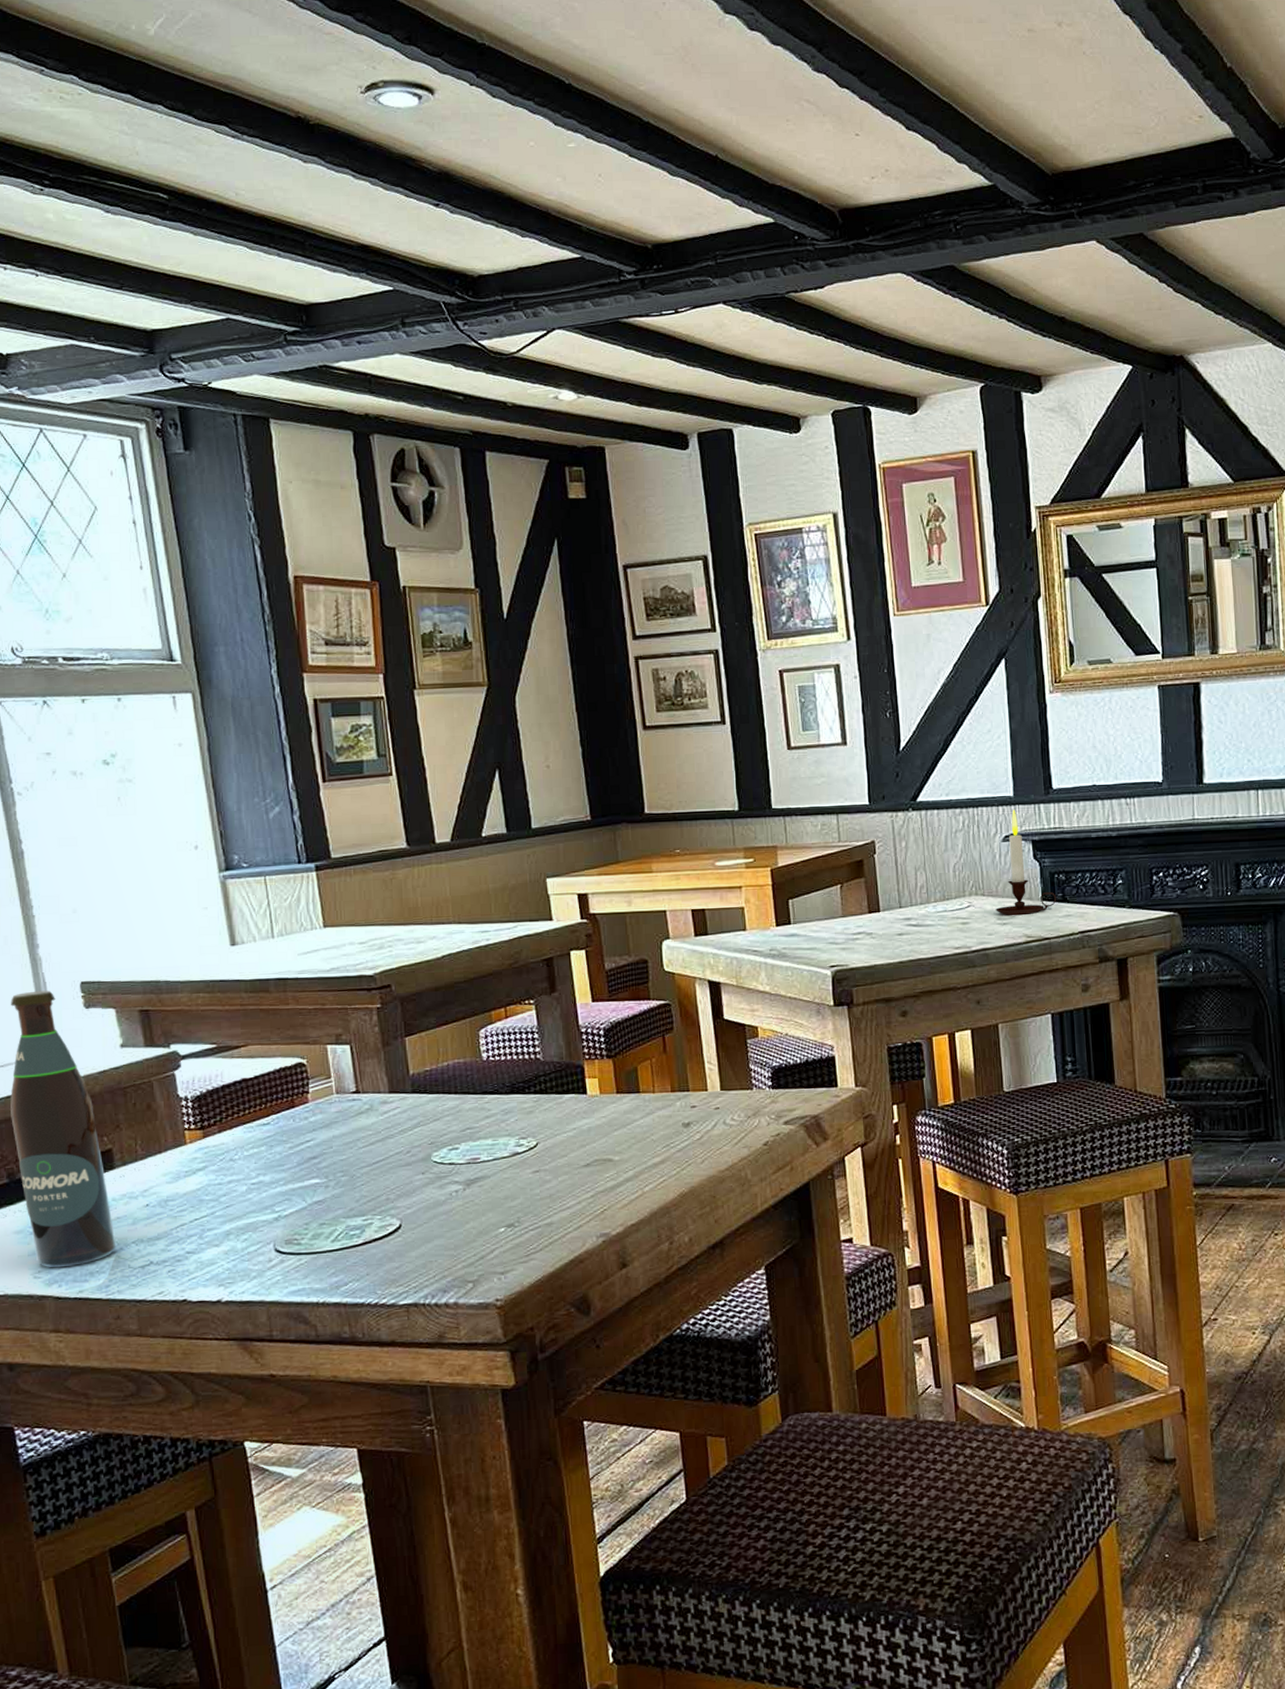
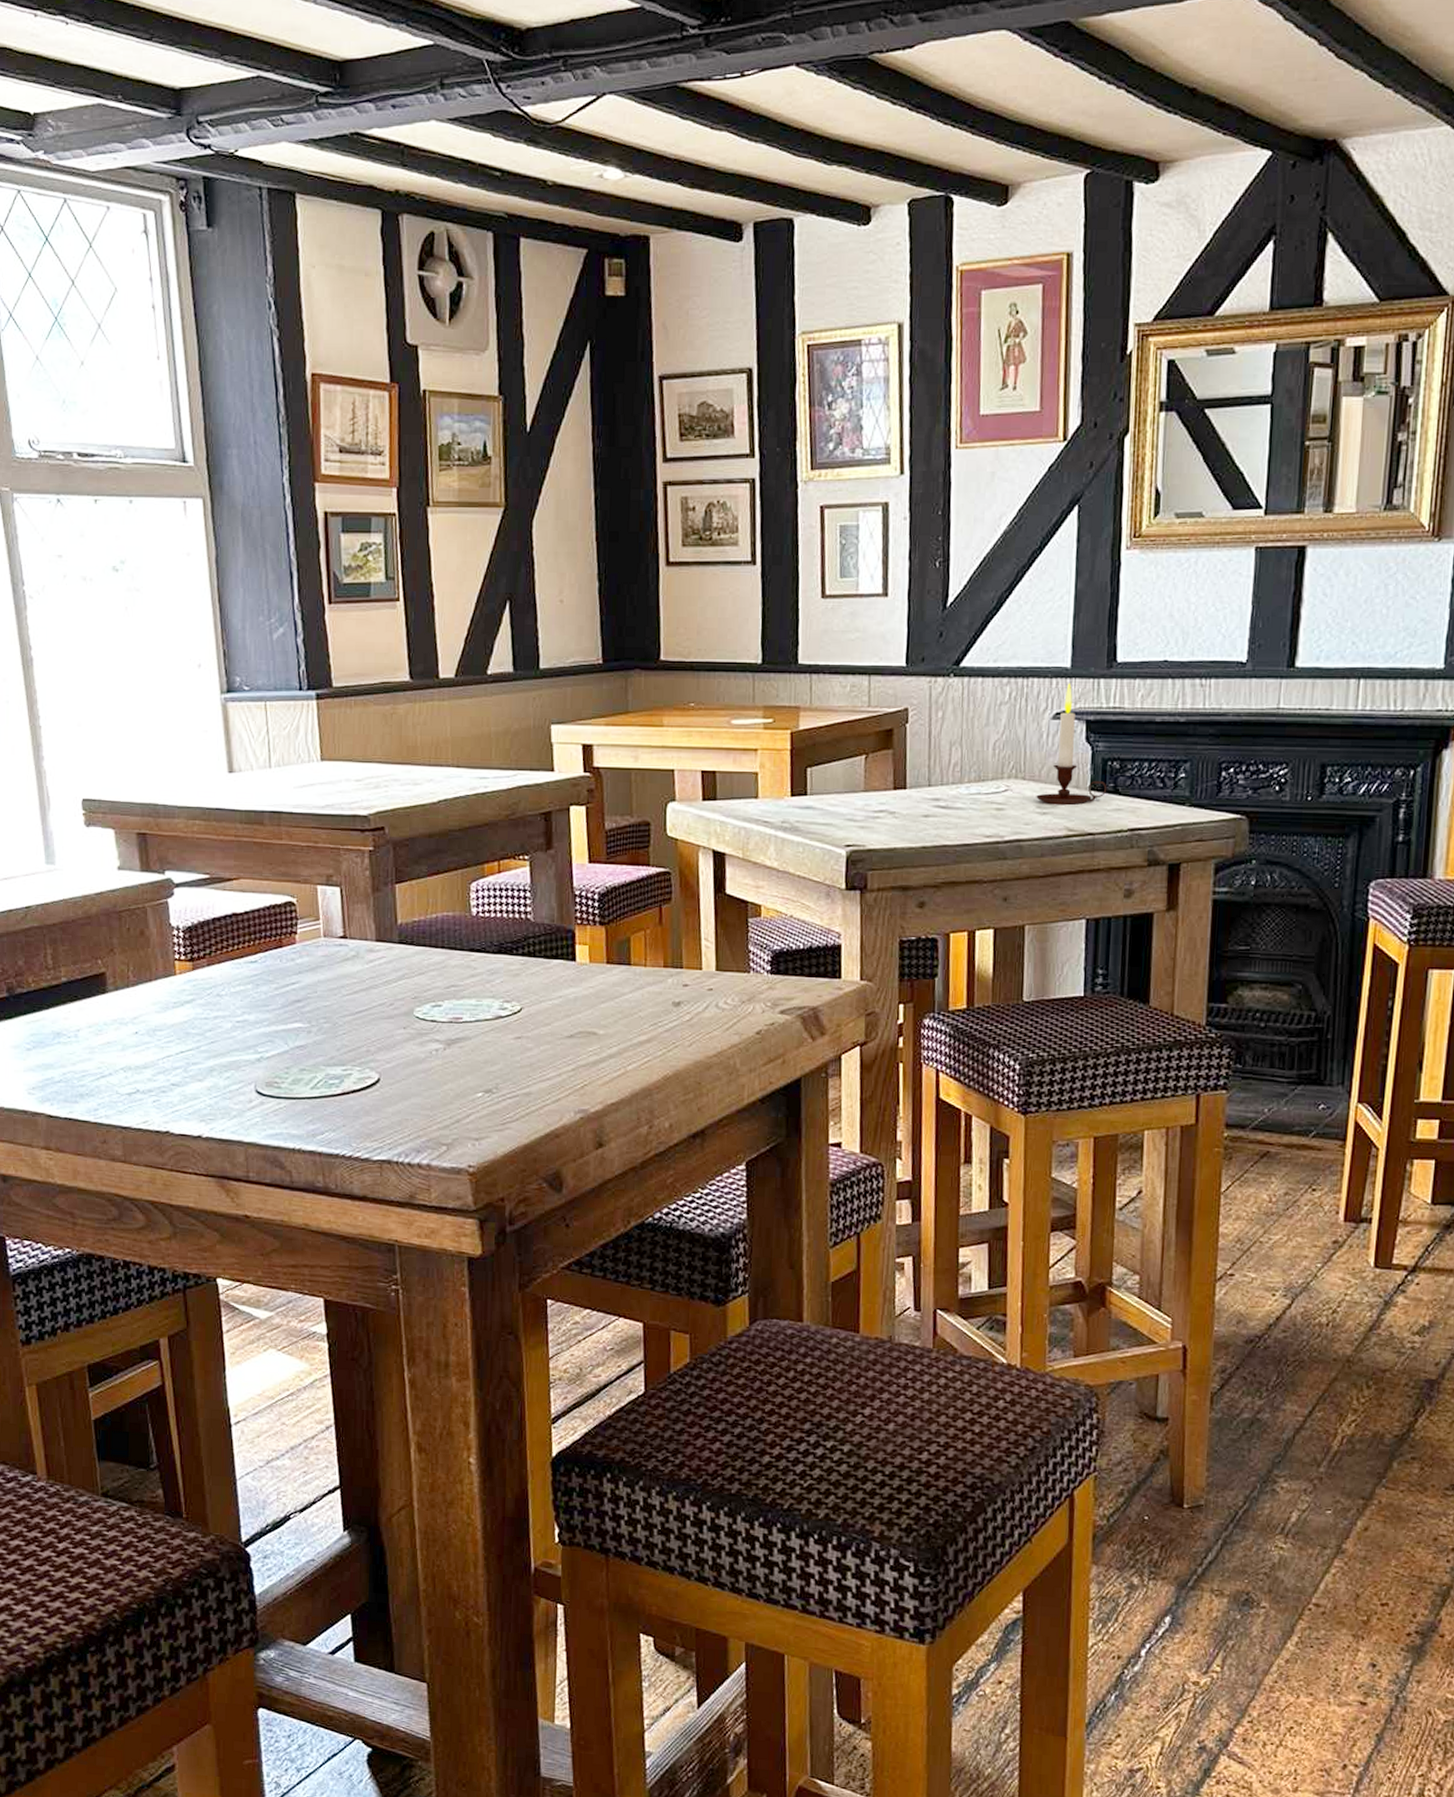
bottle: present [10,990,116,1268] -> none [12,804,106,1087]

